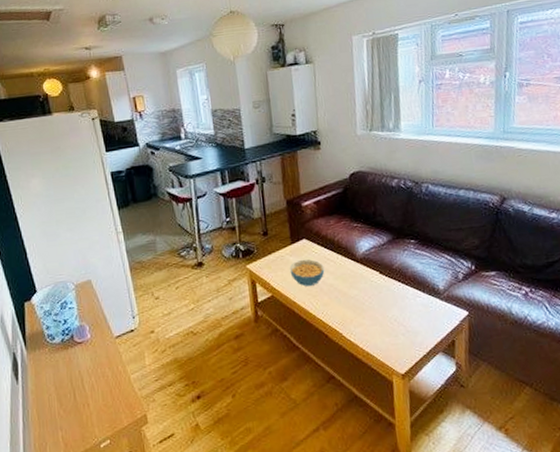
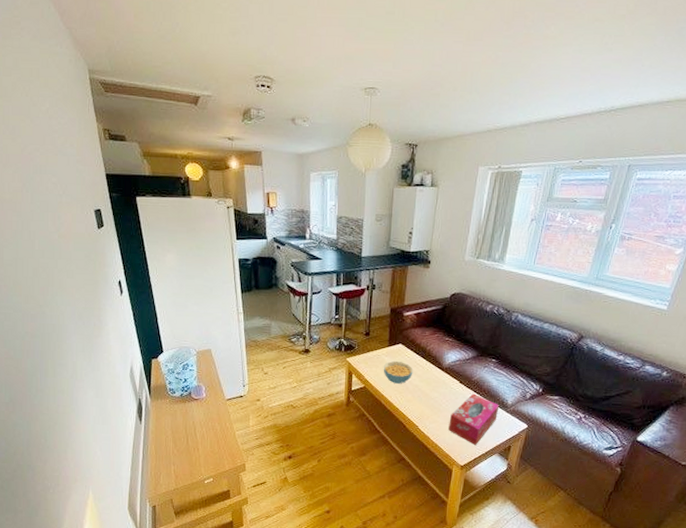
tissue box: none [376,283,431,346] -> present [448,393,500,445]

